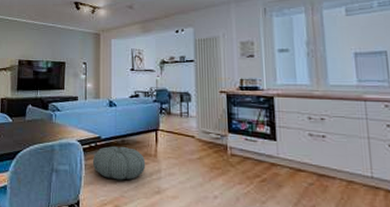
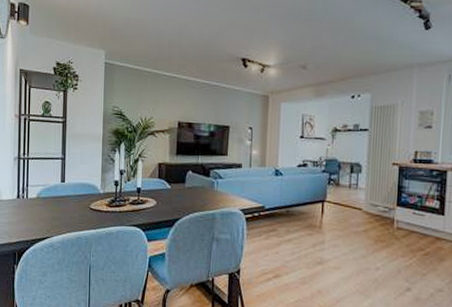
pouf: present [93,147,146,180] -> none [256,217,310,251]

